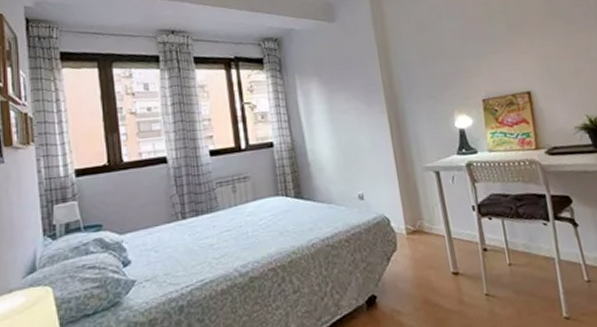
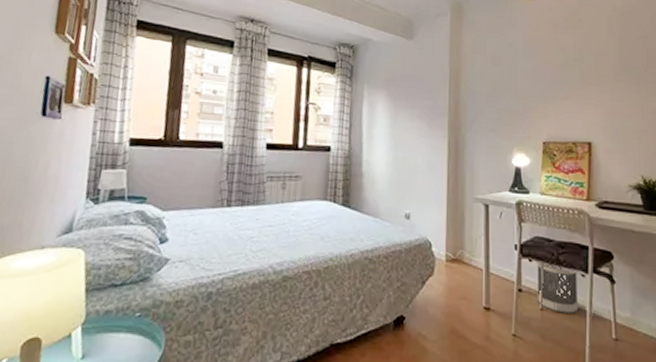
wastebasket: none [496,217,547,265] -> present [537,260,579,314]

